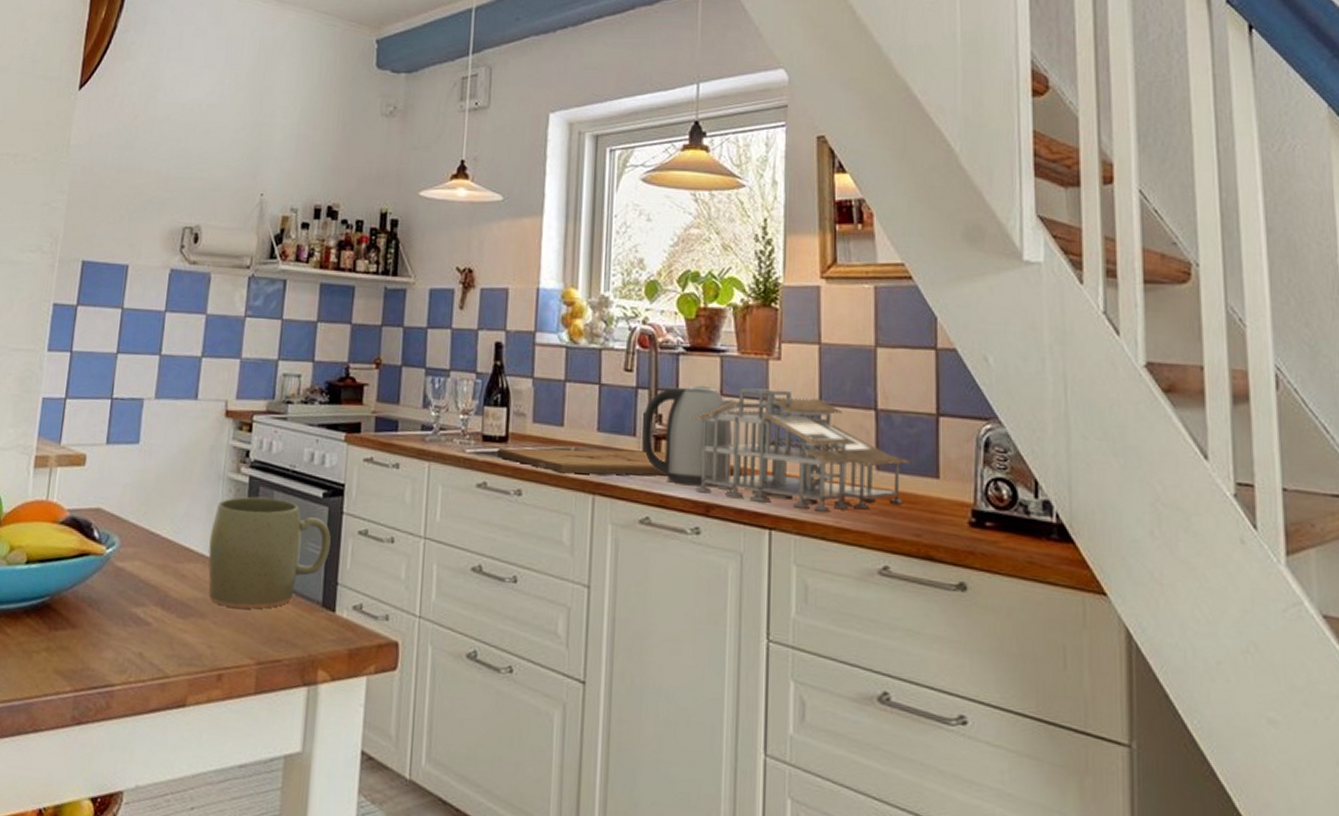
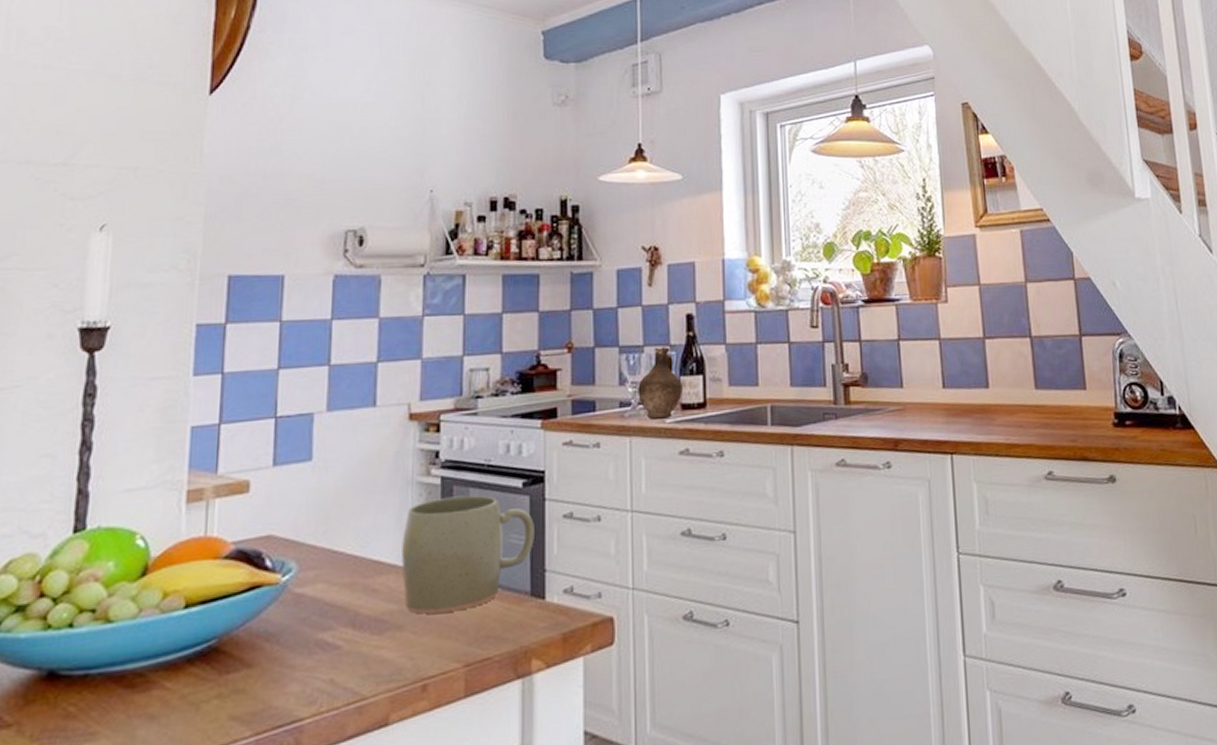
ceramic jug: none [440,373,486,449] -> present [638,347,682,421]
cutting board: present [496,447,742,477] -> none [696,398,923,431]
kettle: present [642,384,734,486] -> none [831,332,913,425]
dish rack: present [691,387,912,512] -> none [875,329,1064,432]

